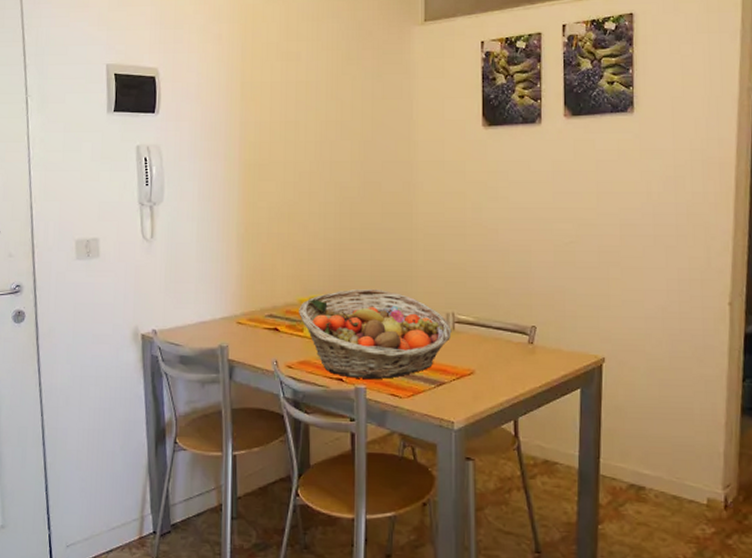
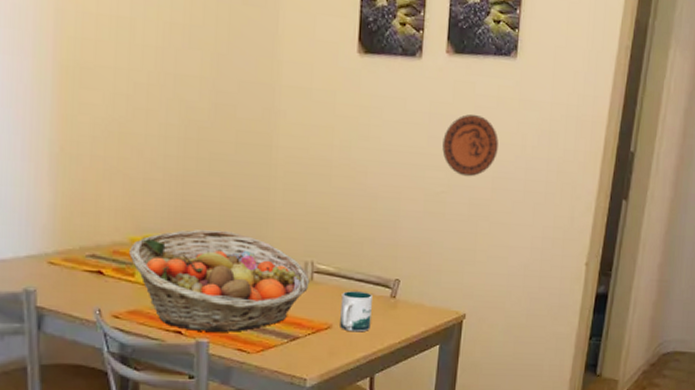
mug: none [482,339,511,377] -> present [340,291,372,332]
decorative plate: none [567,168,623,226] -> present [442,114,499,177]

